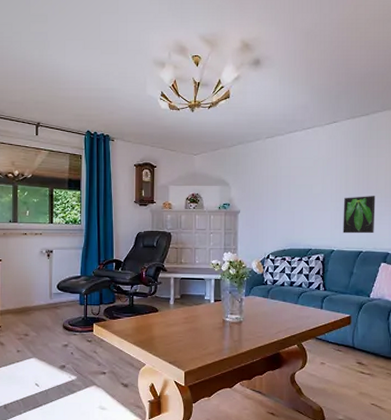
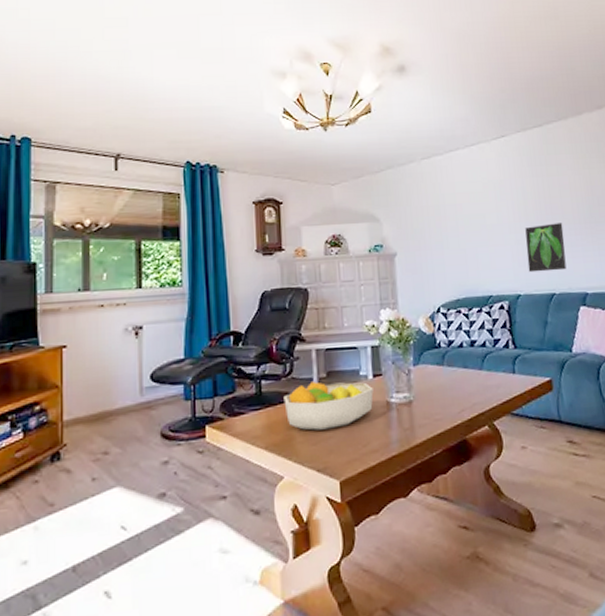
fruit bowl: none [149,301,214,335] -> present [283,381,374,431]

